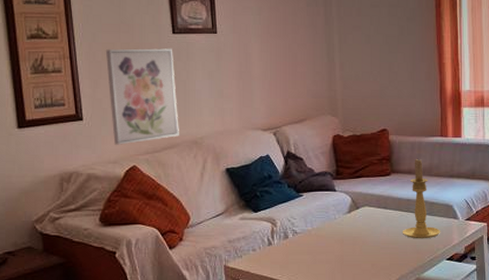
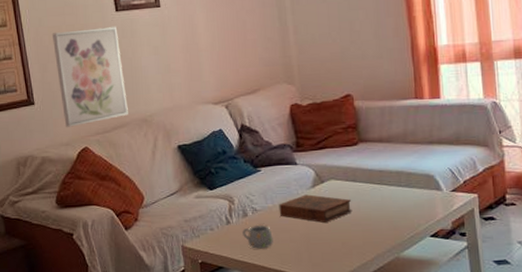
mug: none [283,247,310,269] -> present [242,225,273,249]
book: none [317,219,382,246] -> present [279,194,353,223]
candle holder: present [403,158,441,239] -> none [376,124,422,214]

